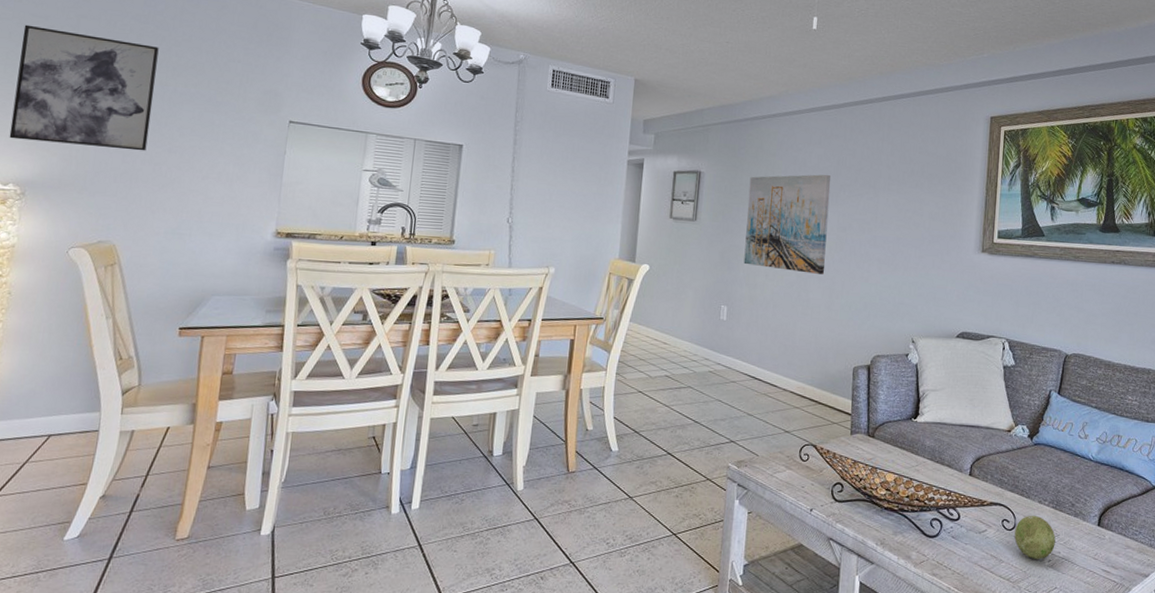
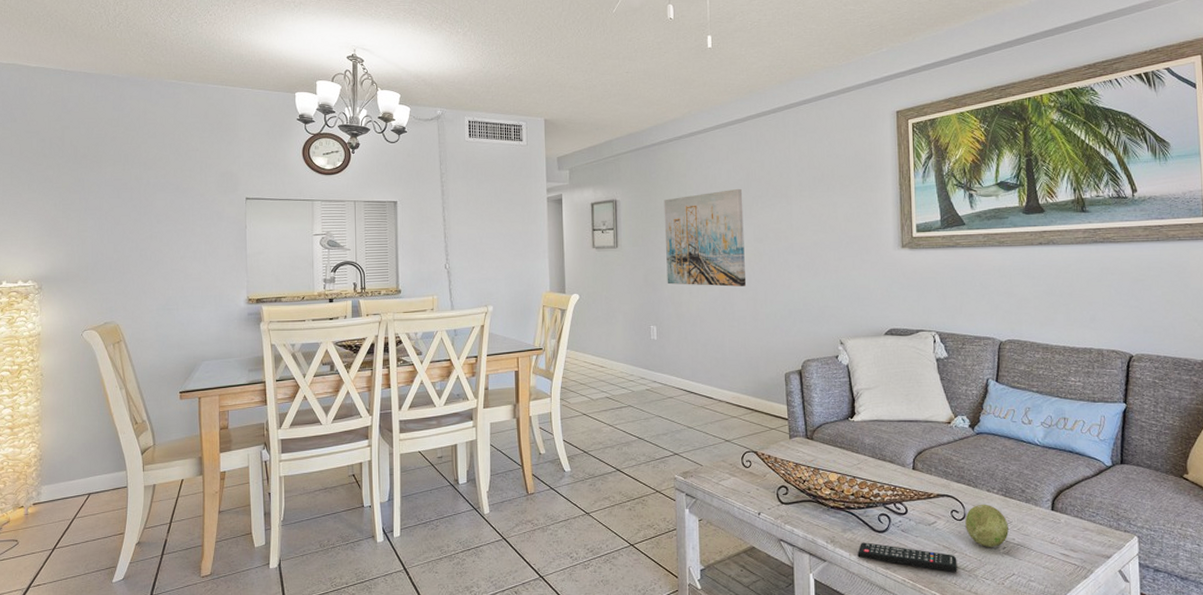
wall art: present [9,24,159,151] -> none [21,141,132,242]
remote control: none [906,546,1003,583] -> present [857,542,957,573]

